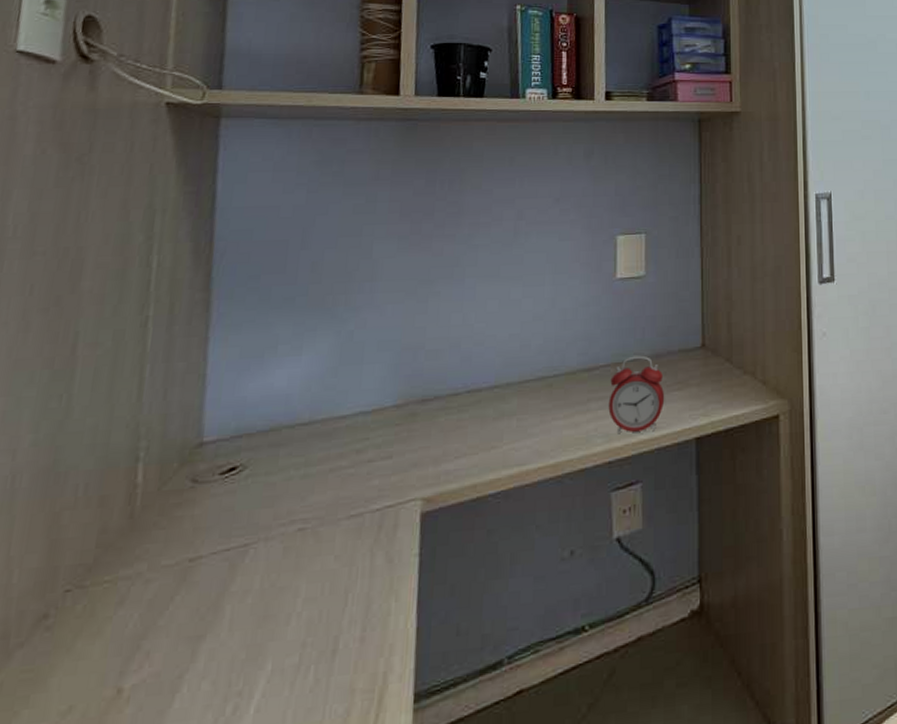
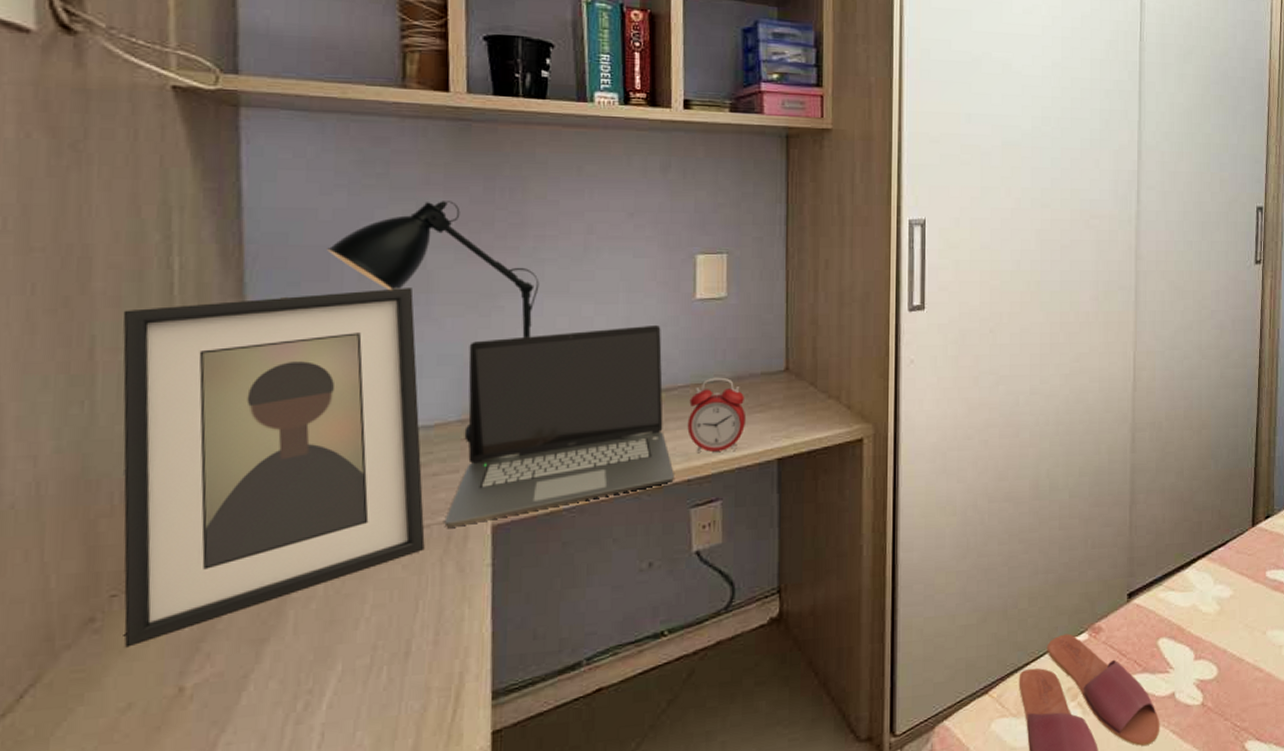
picture frame: none [72,277,359,646] -> present [122,288,425,648]
desk lamp: none [286,194,473,426] -> present [327,201,540,441]
laptop: none [376,305,596,516] -> present [444,324,674,528]

